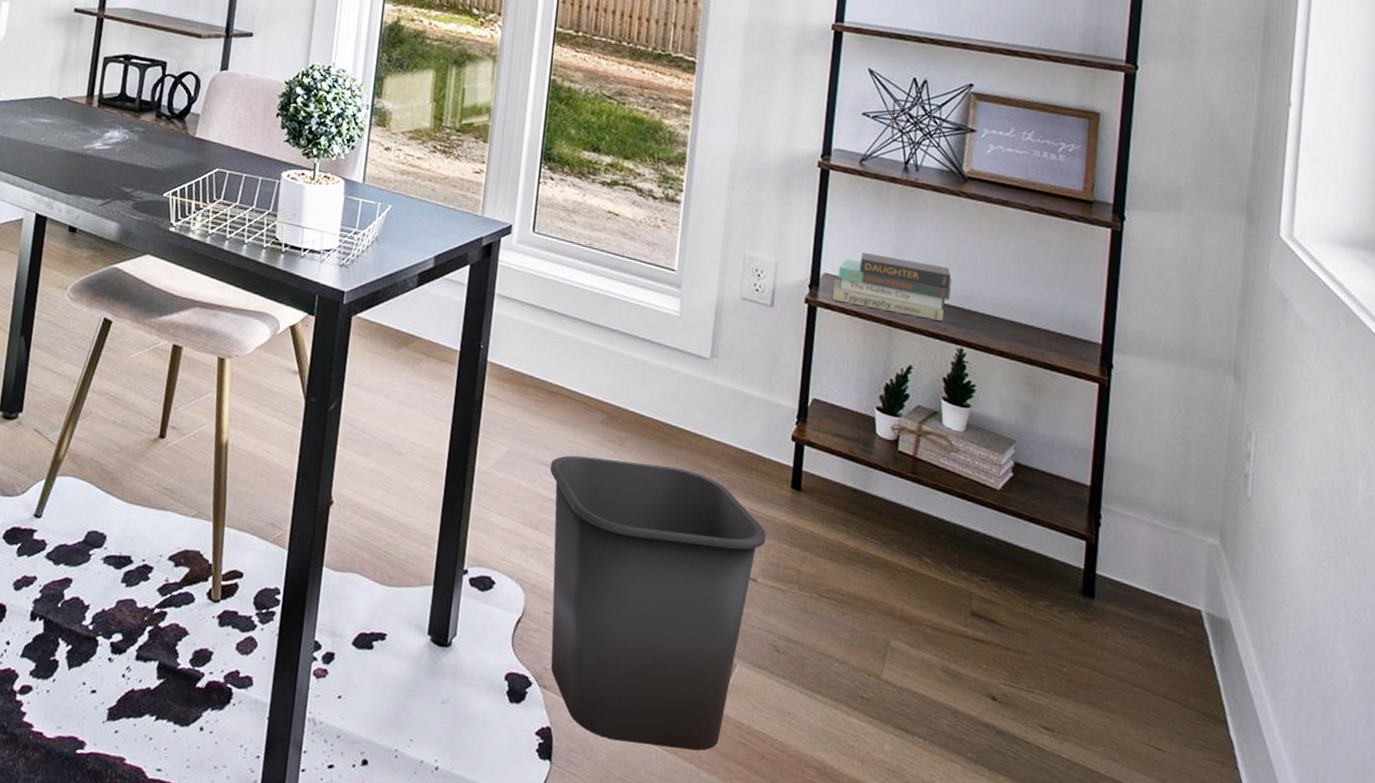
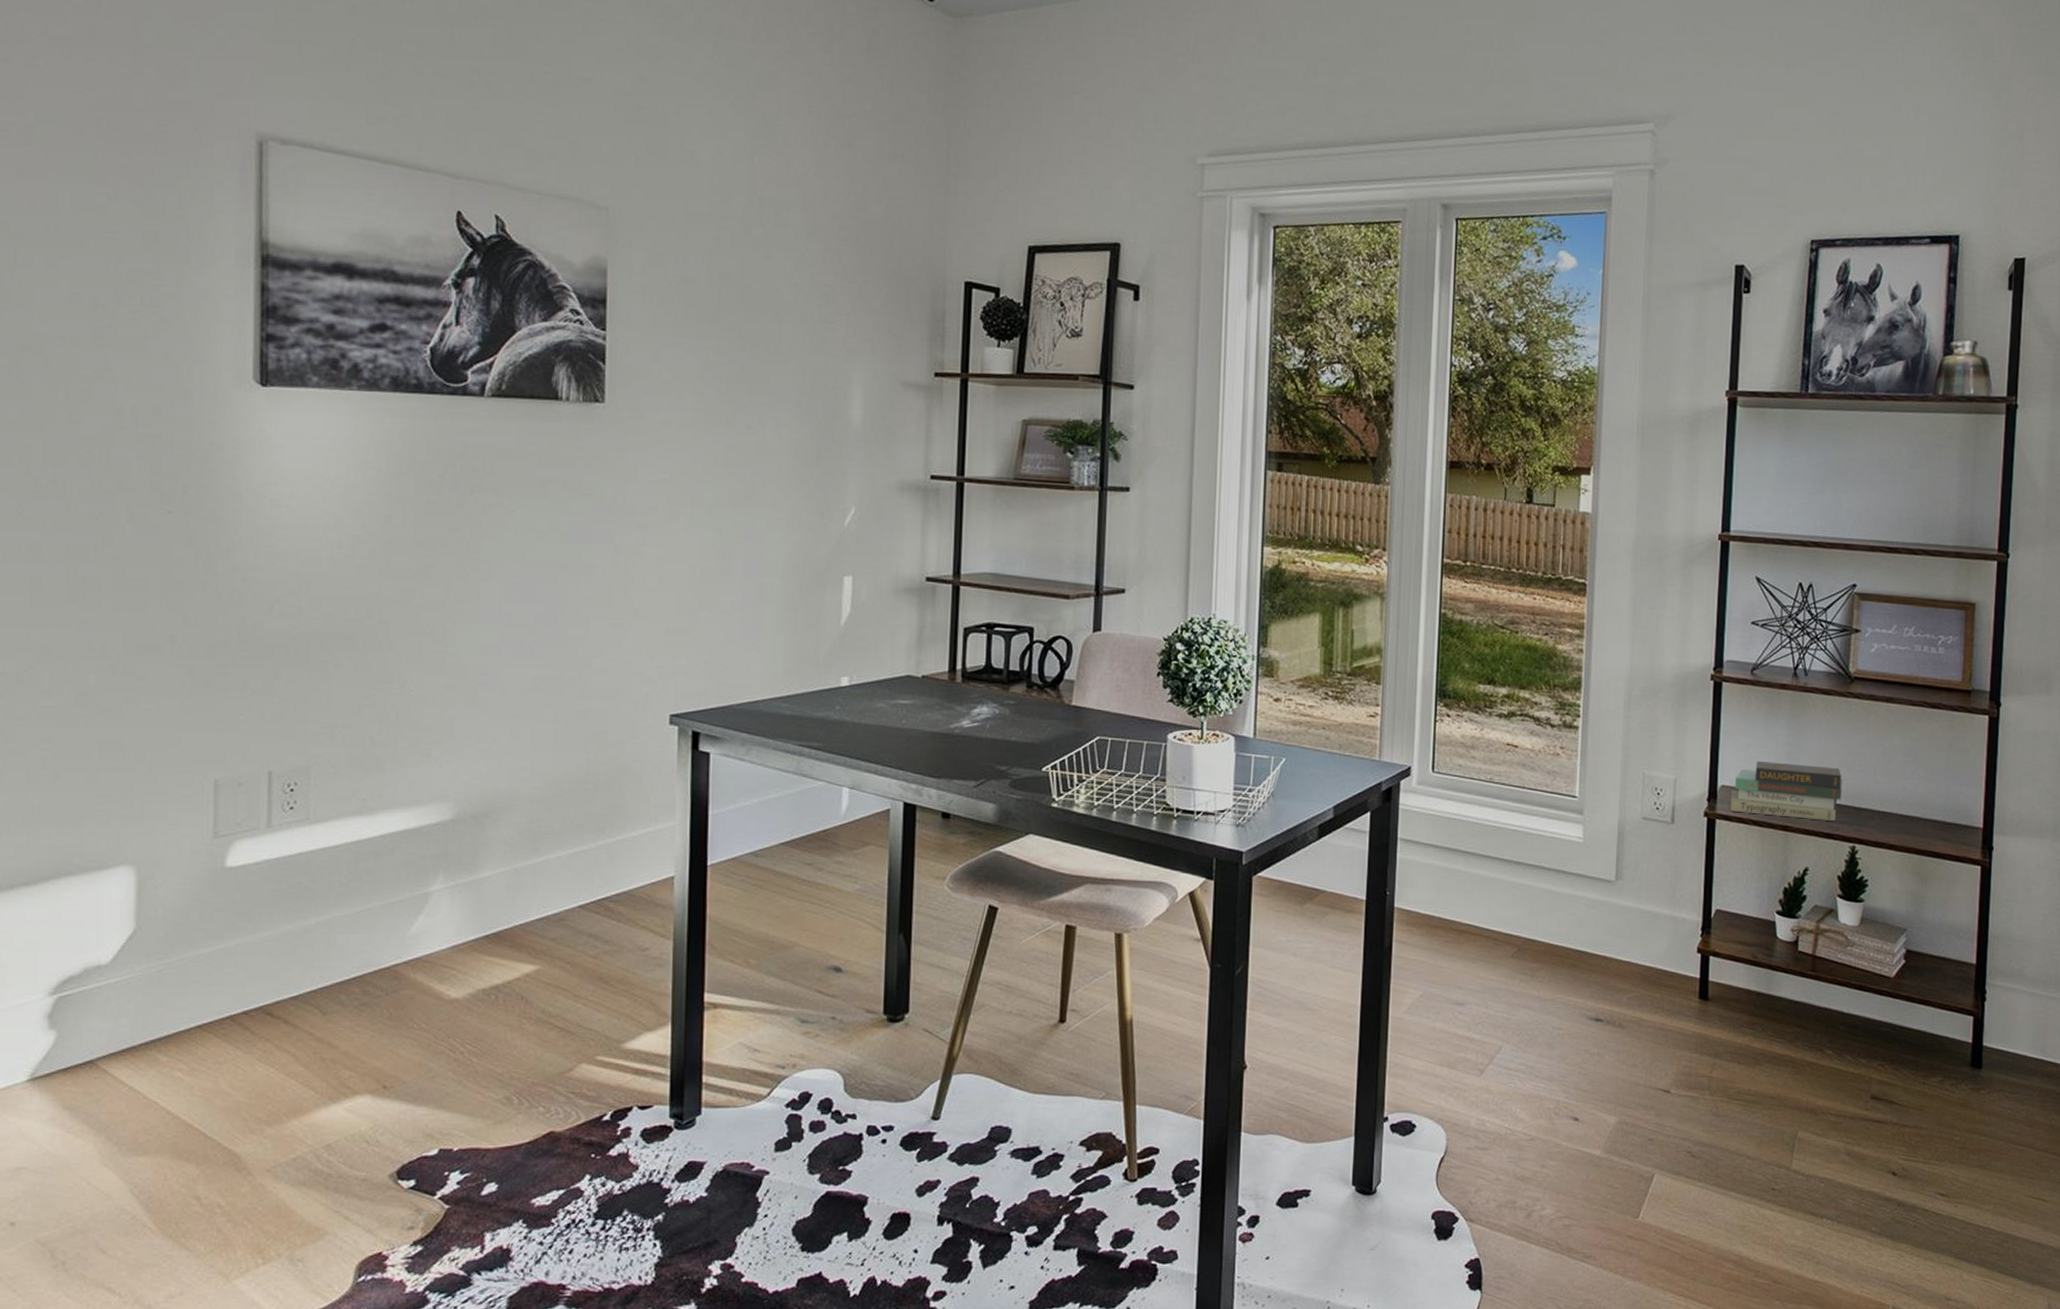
waste bin: present [549,455,767,751] -> none [1463,991,1677,1262]

